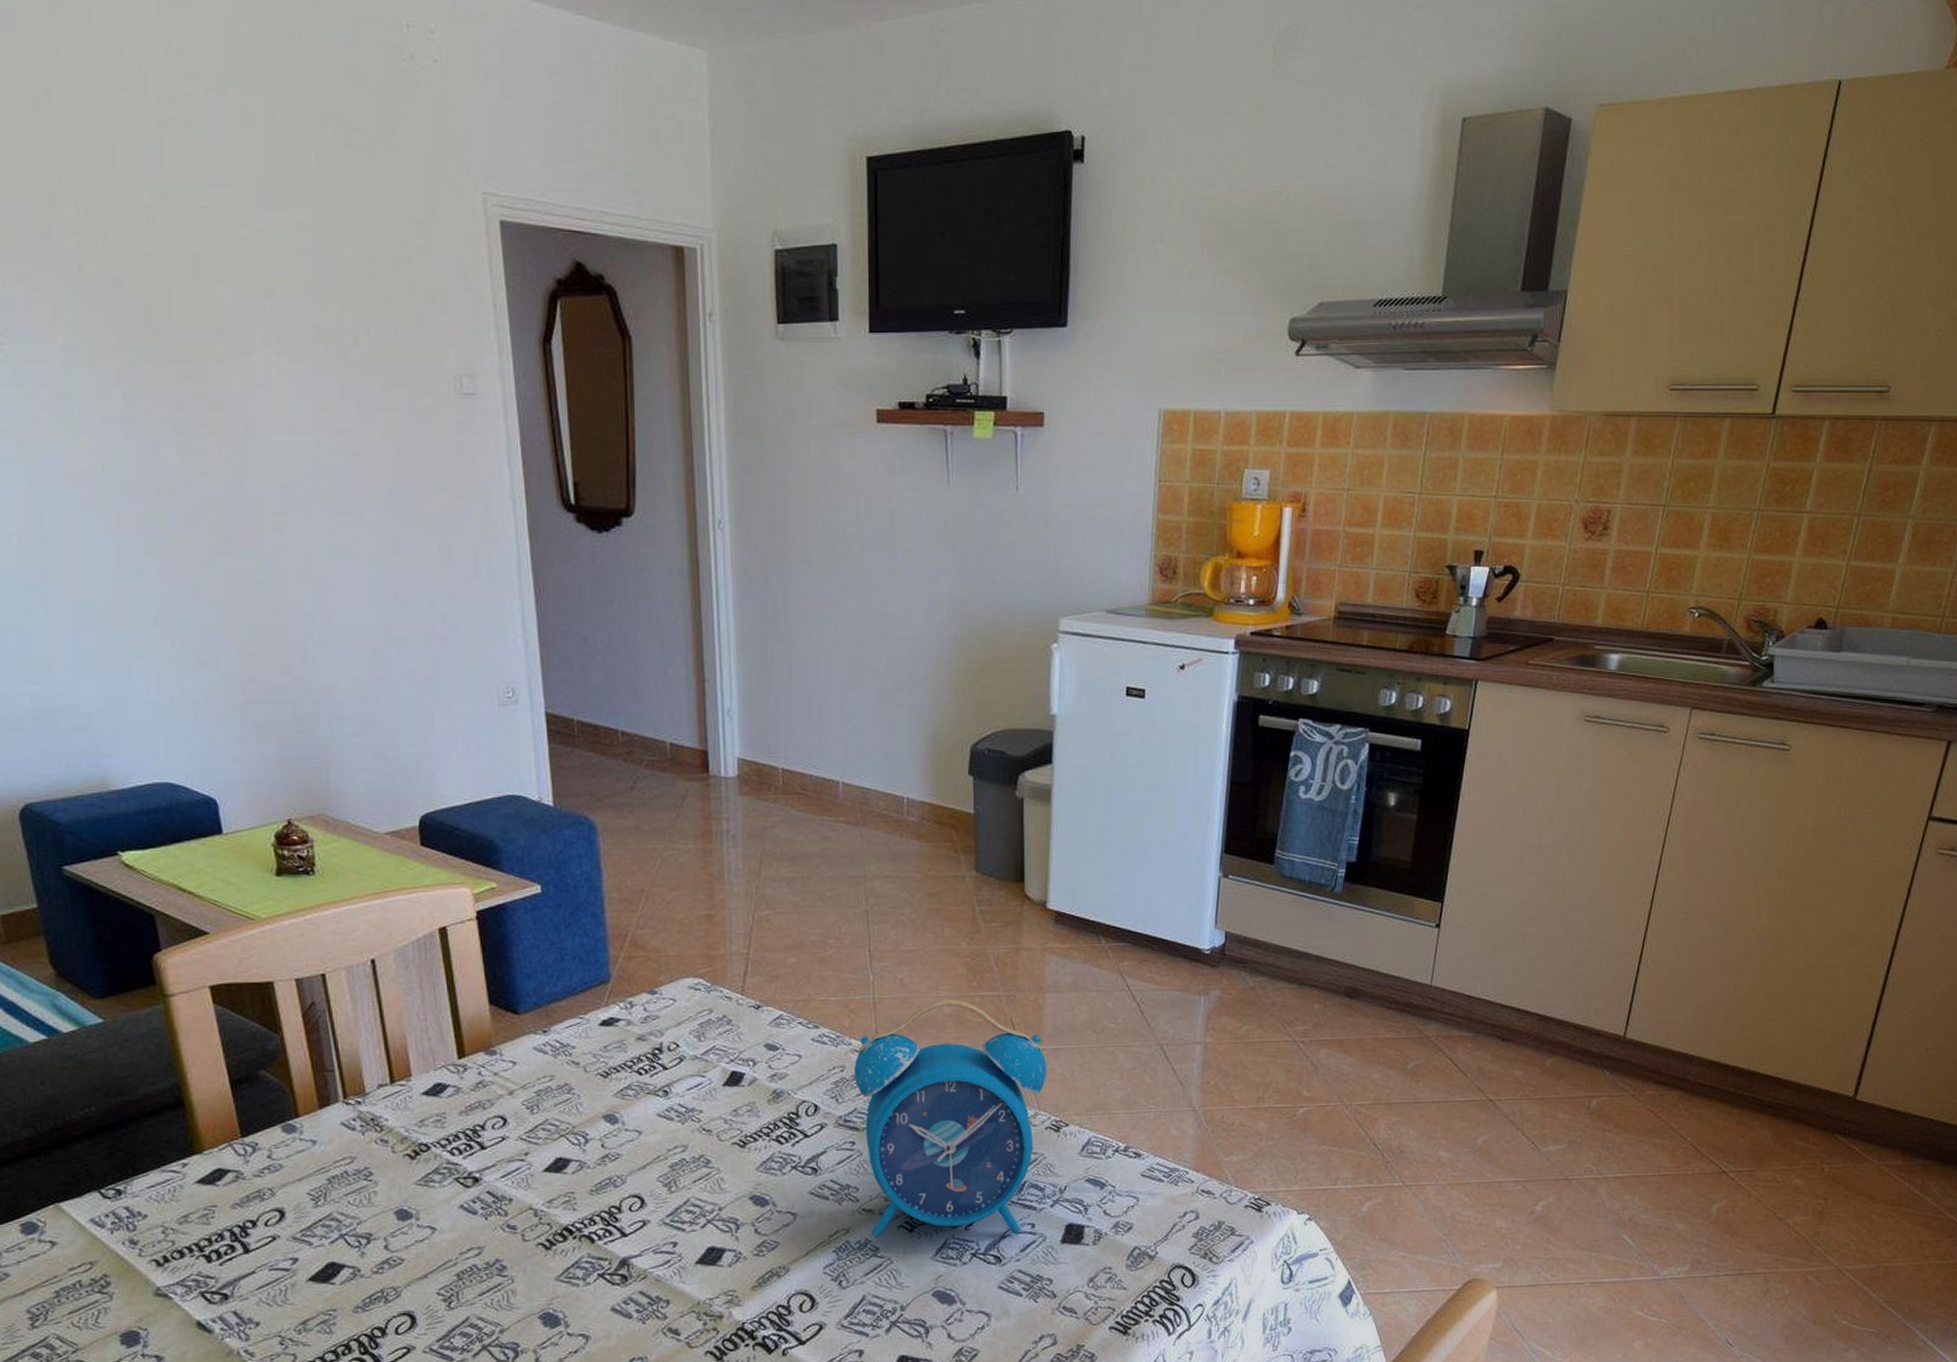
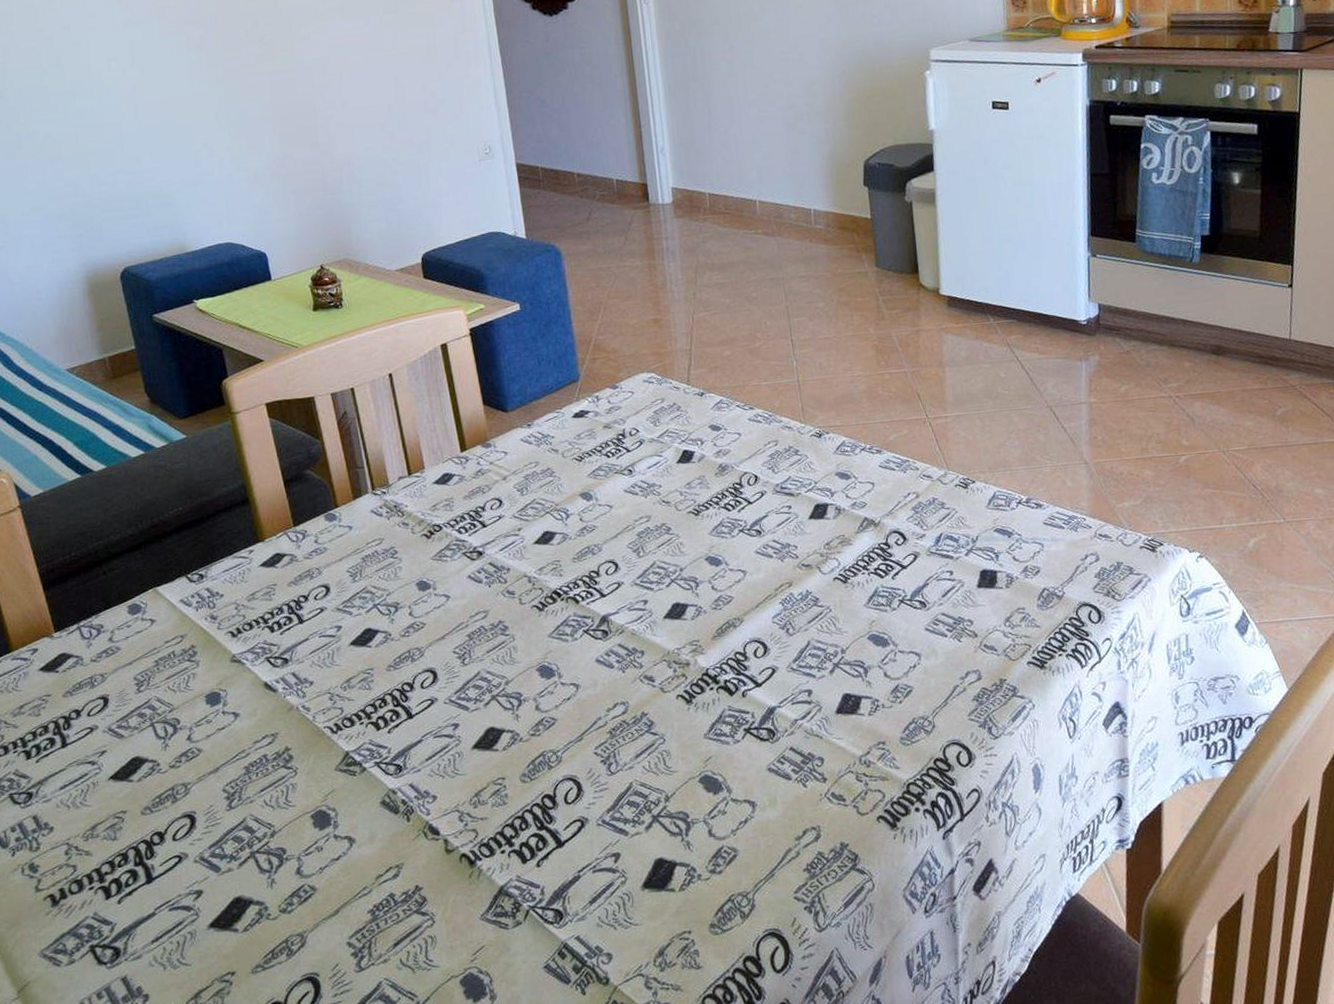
alarm clock: present [854,999,1047,1236] -> none [786,377,953,588]

